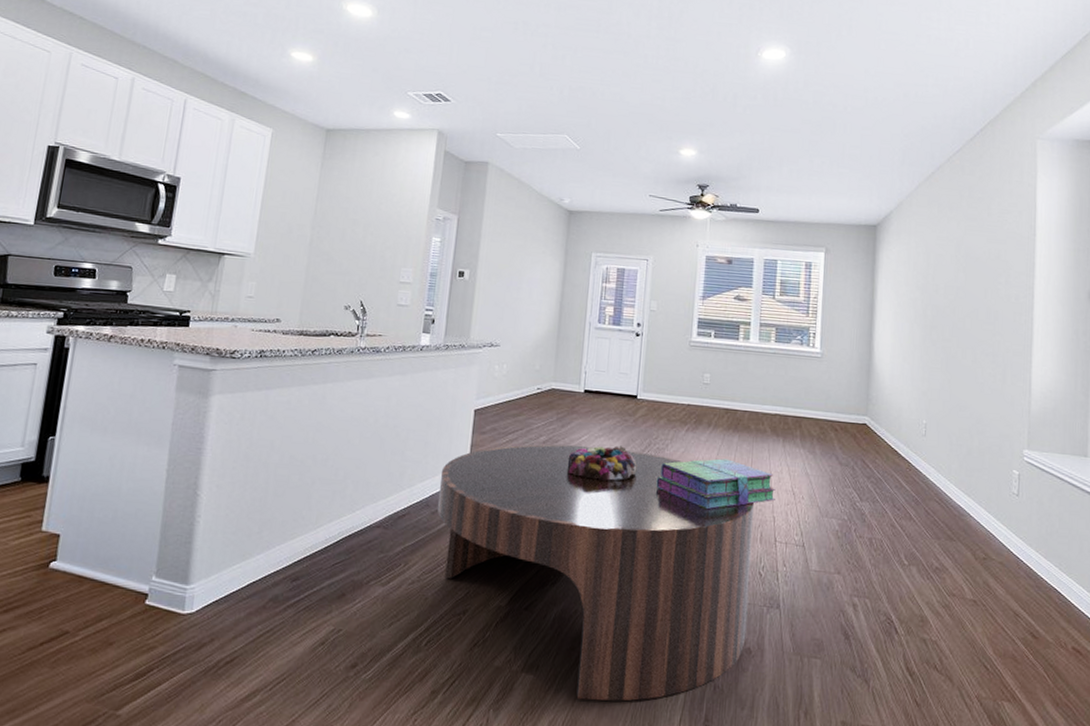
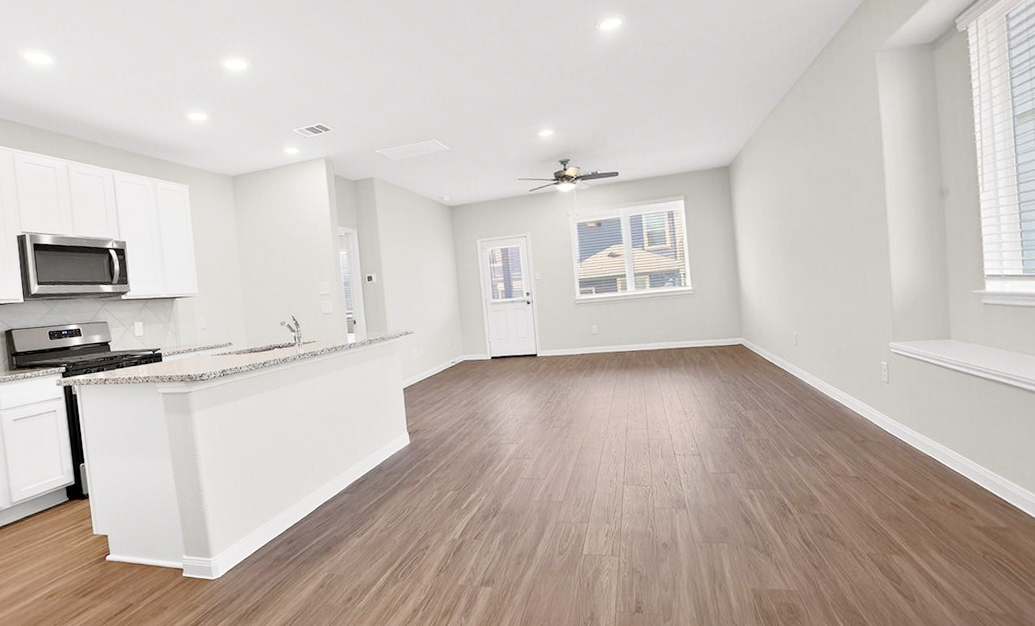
coffee table: present [437,444,755,701] -> none [386,400,661,601]
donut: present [567,445,637,481] -> none [487,398,547,429]
stack of books: present [656,458,776,510] -> none [565,394,670,438]

